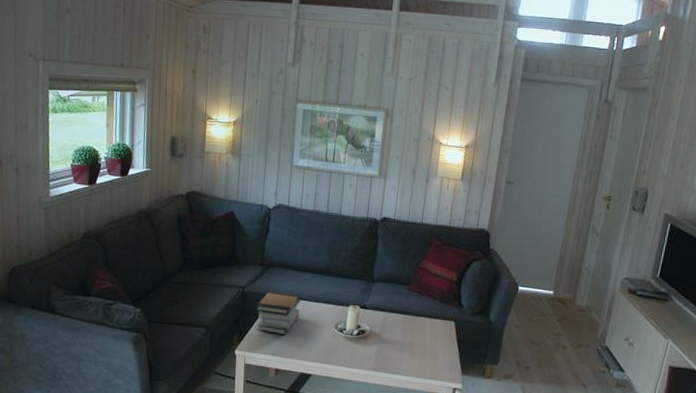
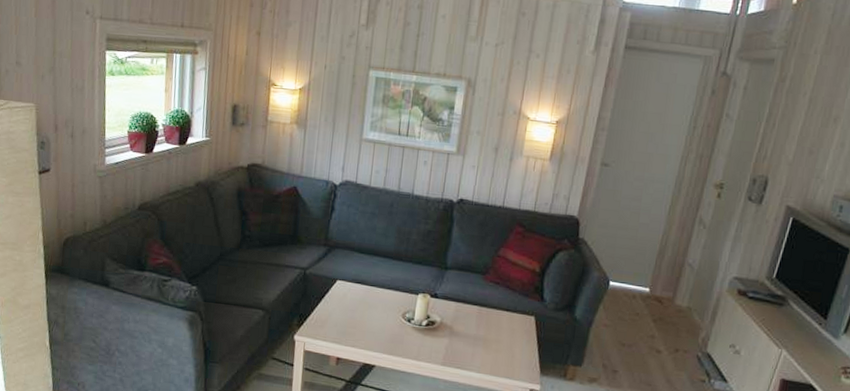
book stack: present [256,290,301,335] -> none [317,273,367,322]

